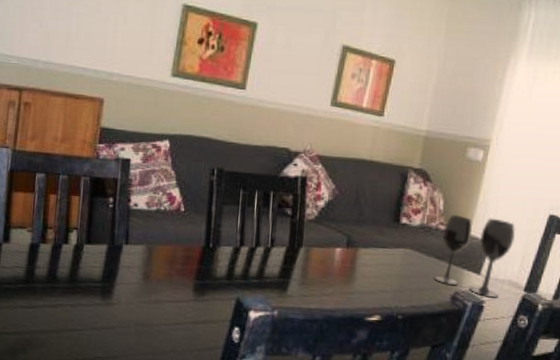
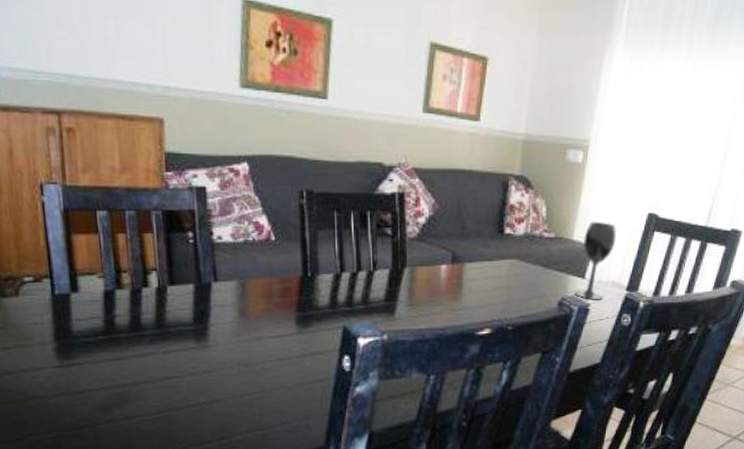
wine glass: present [434,214,473,286] -> none [540,220,576,292]

